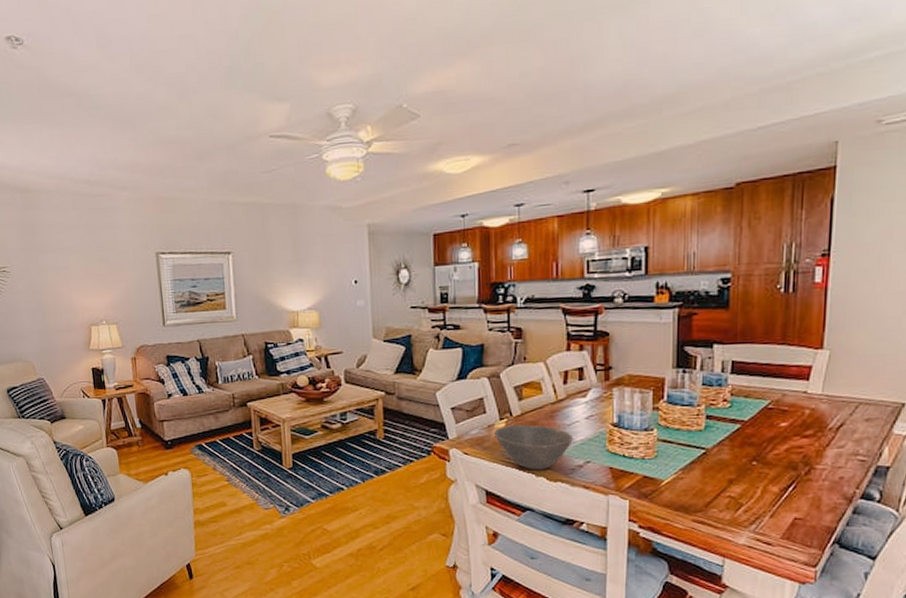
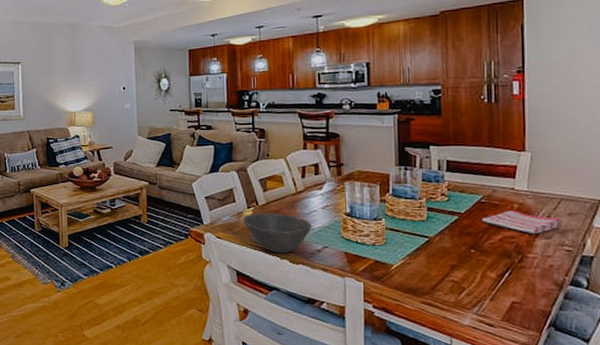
dish towel: none [767,417,856,444] -> present [482,210,560,235]

